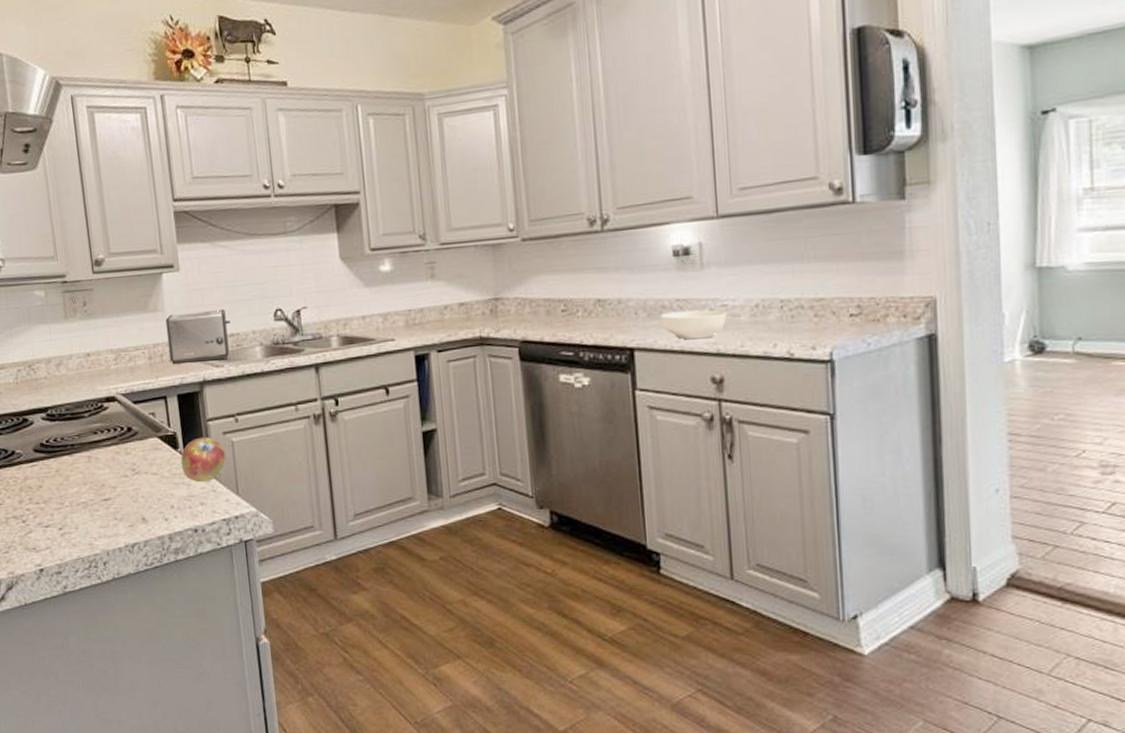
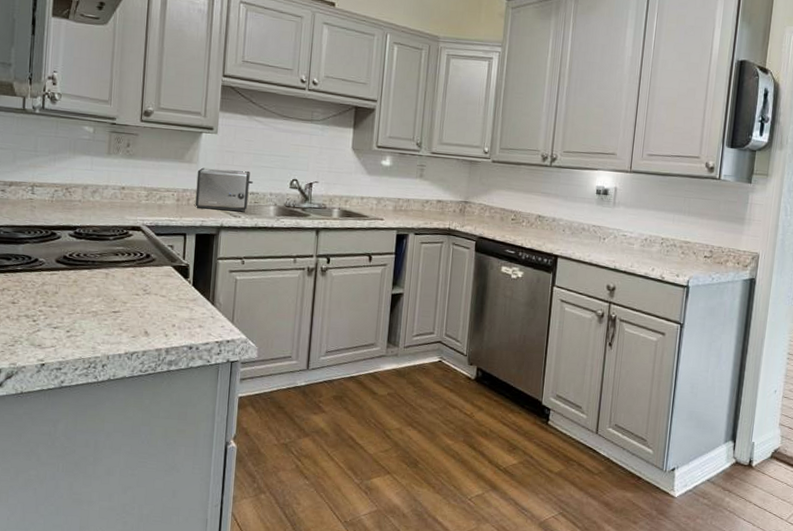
fruit: present [180,436,227,483] -> none [188,271,229,310]
bowl: present [659,309,728,340] -> none [579,233,626,257]

